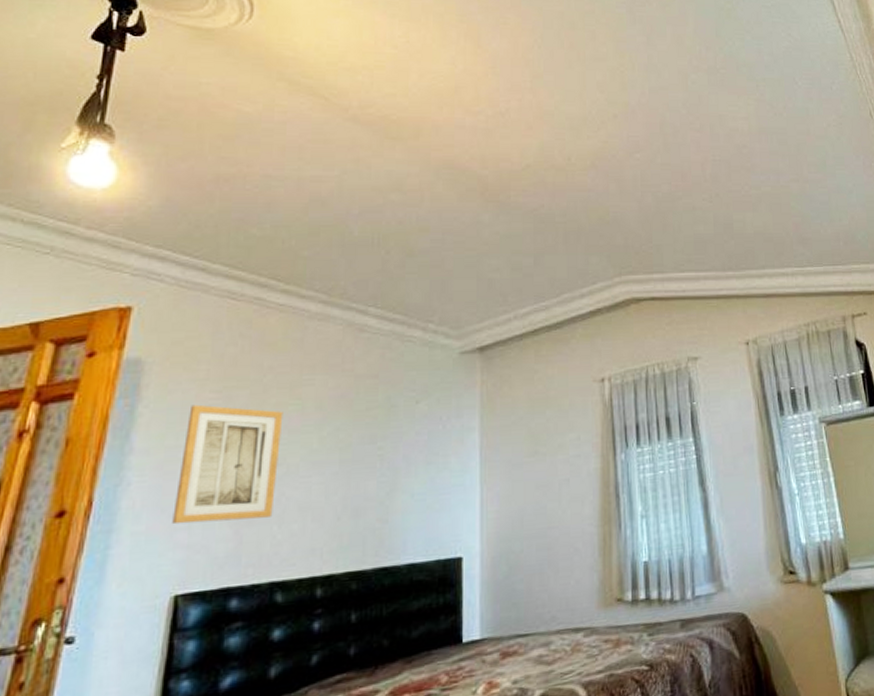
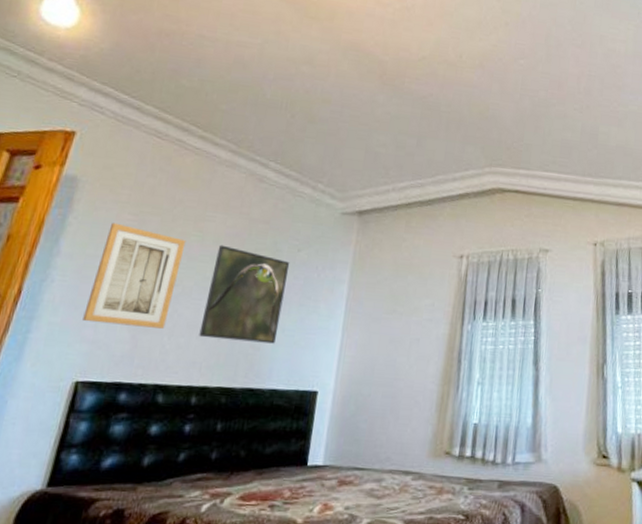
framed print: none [314,410,409,520] -> present [199,244,290,344]

